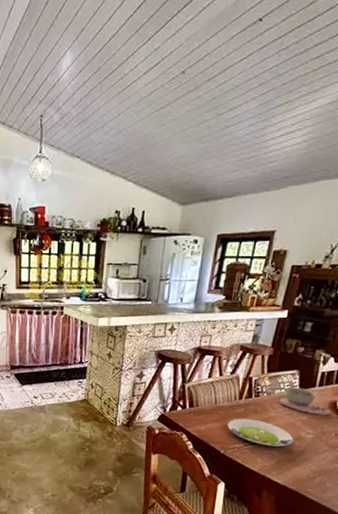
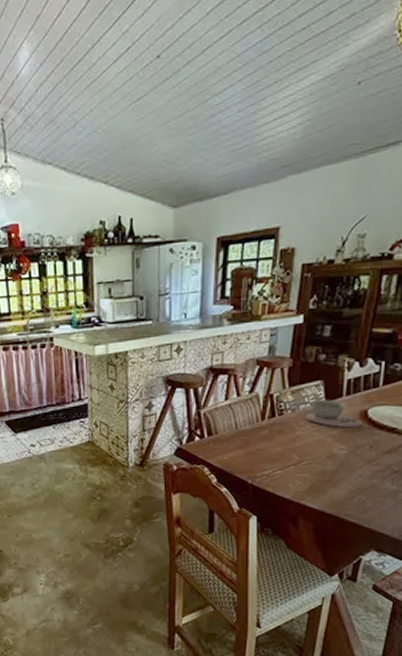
salad plate: present [227,418,294,447] -> none [252,440,326,469]

